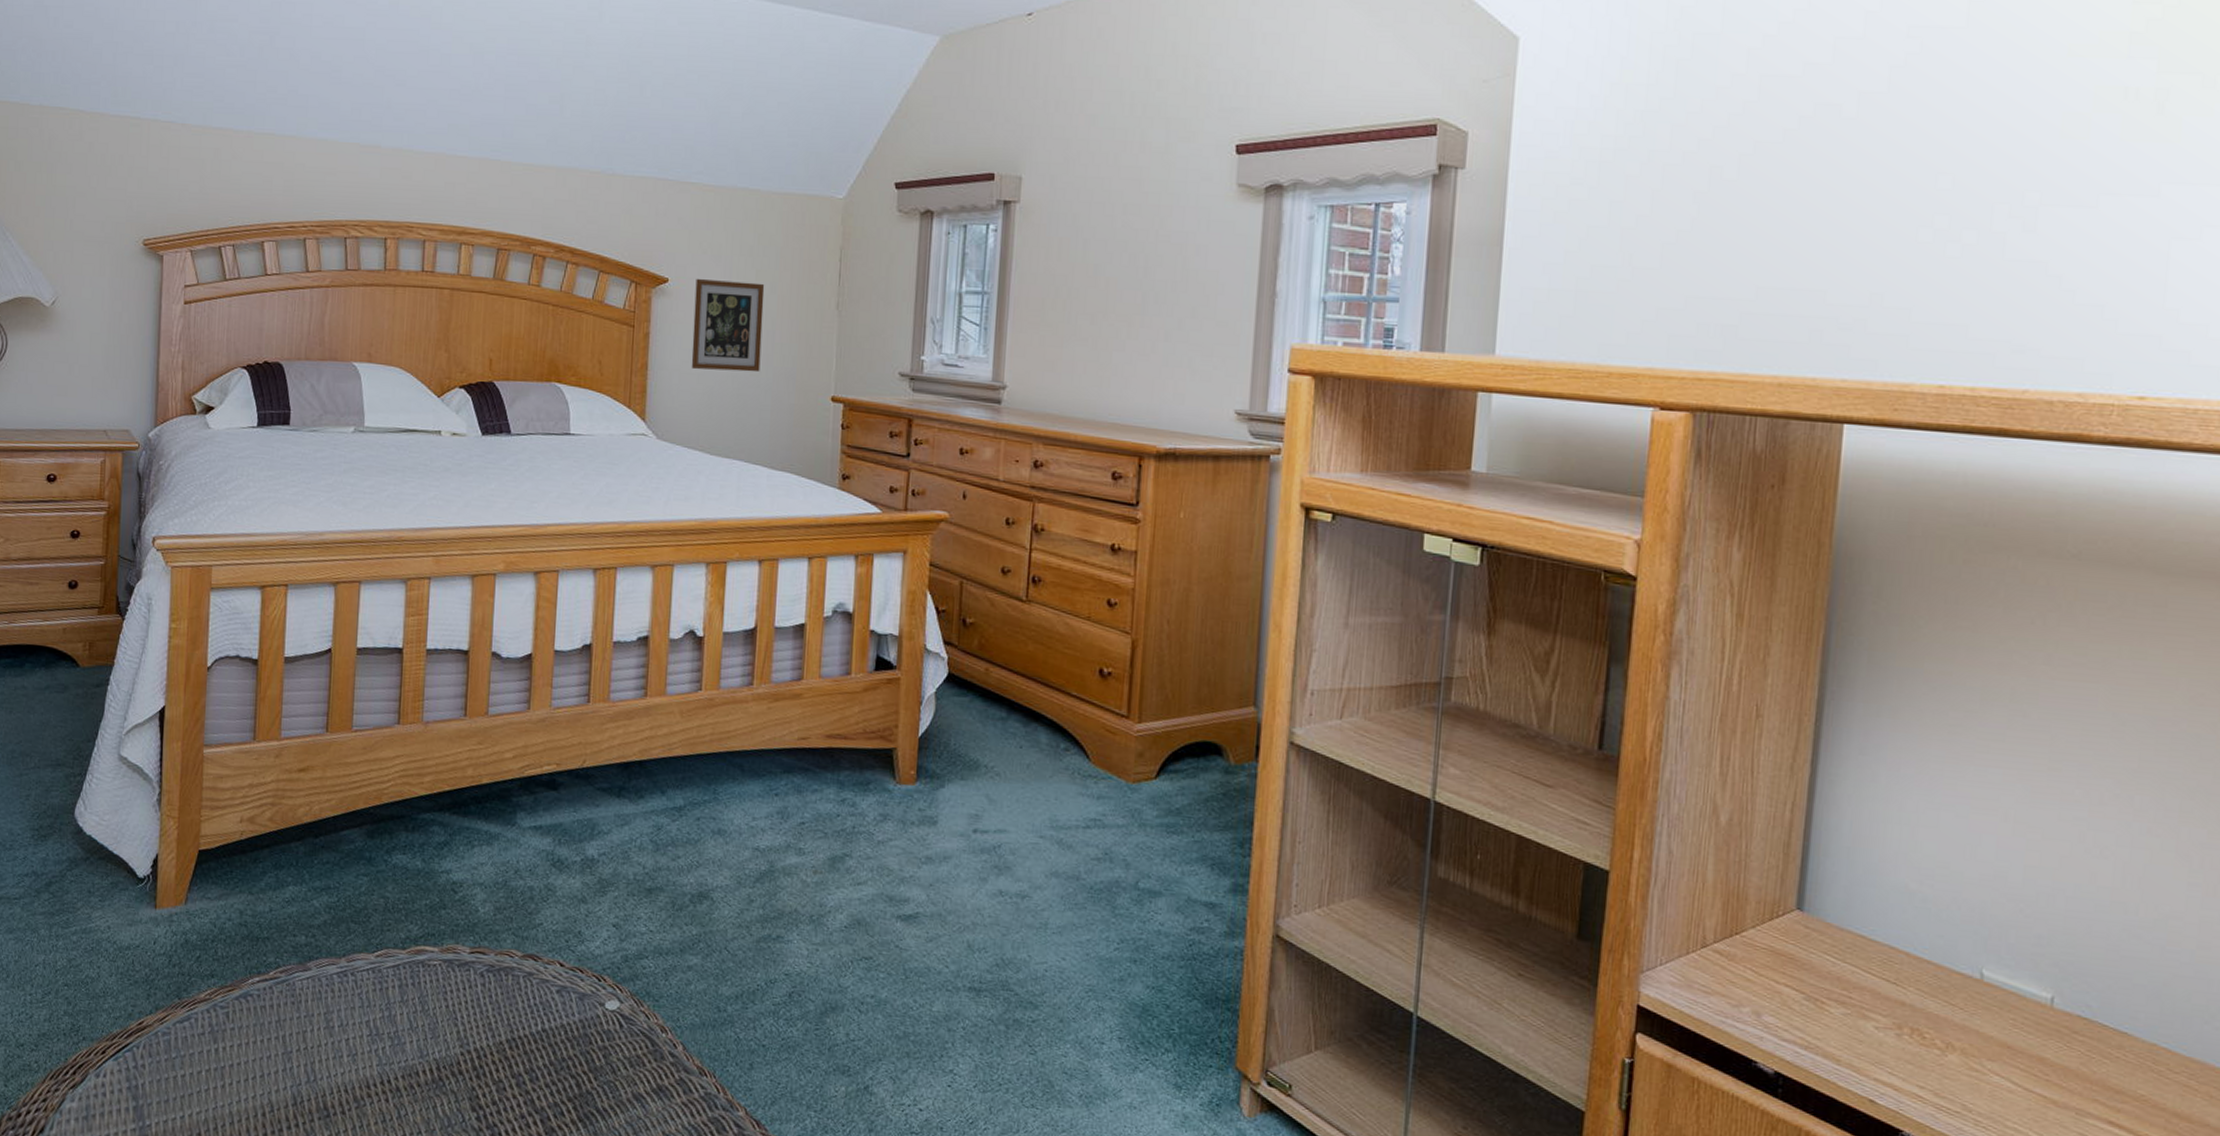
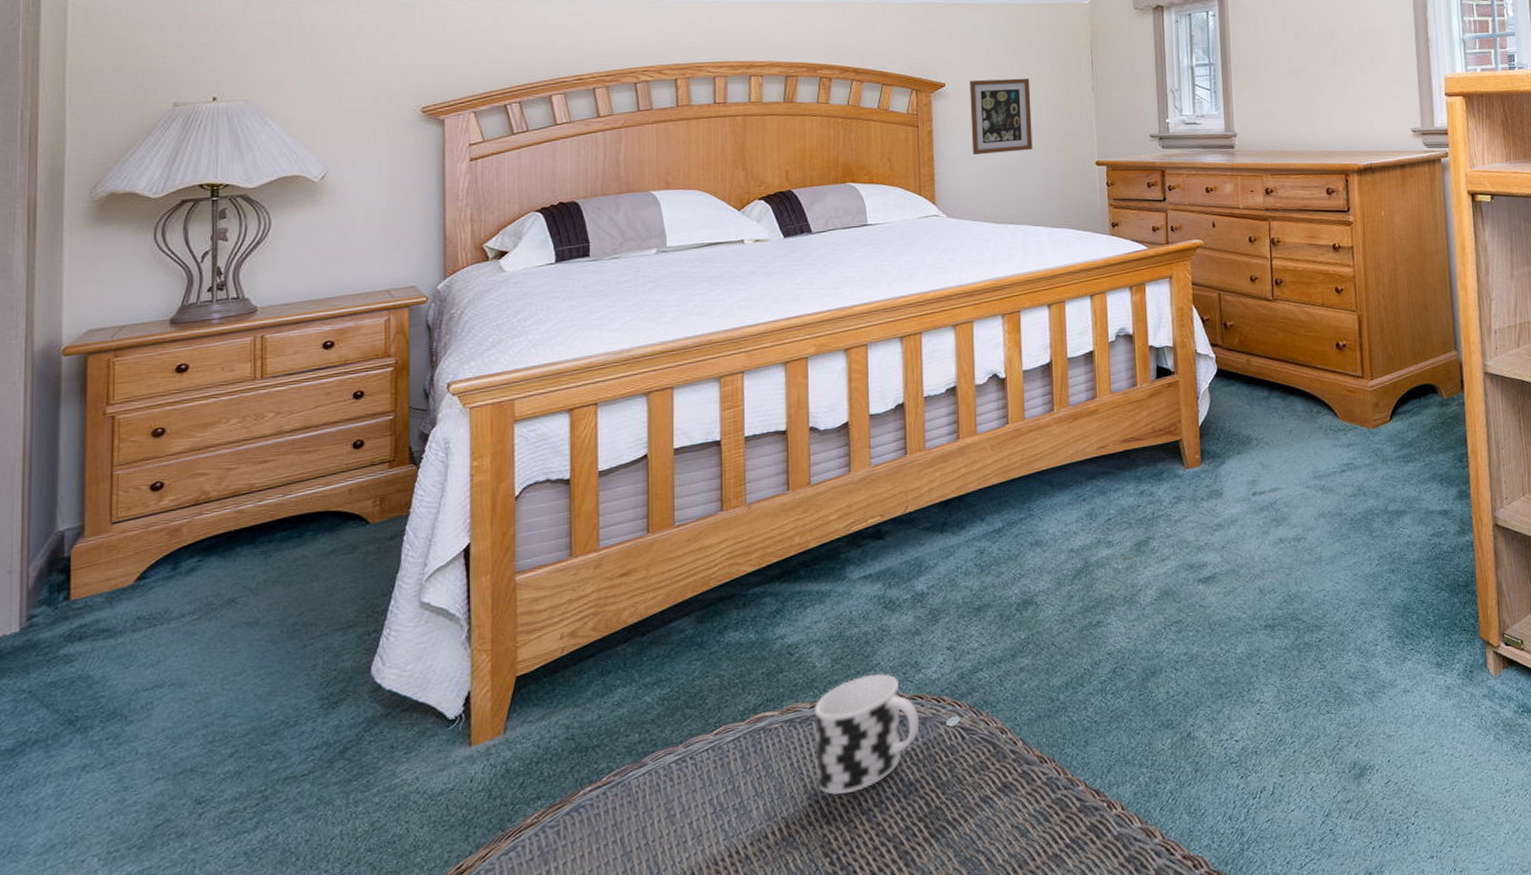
cup: none [470,932,578,1053] -> present [814,673,920,795]

